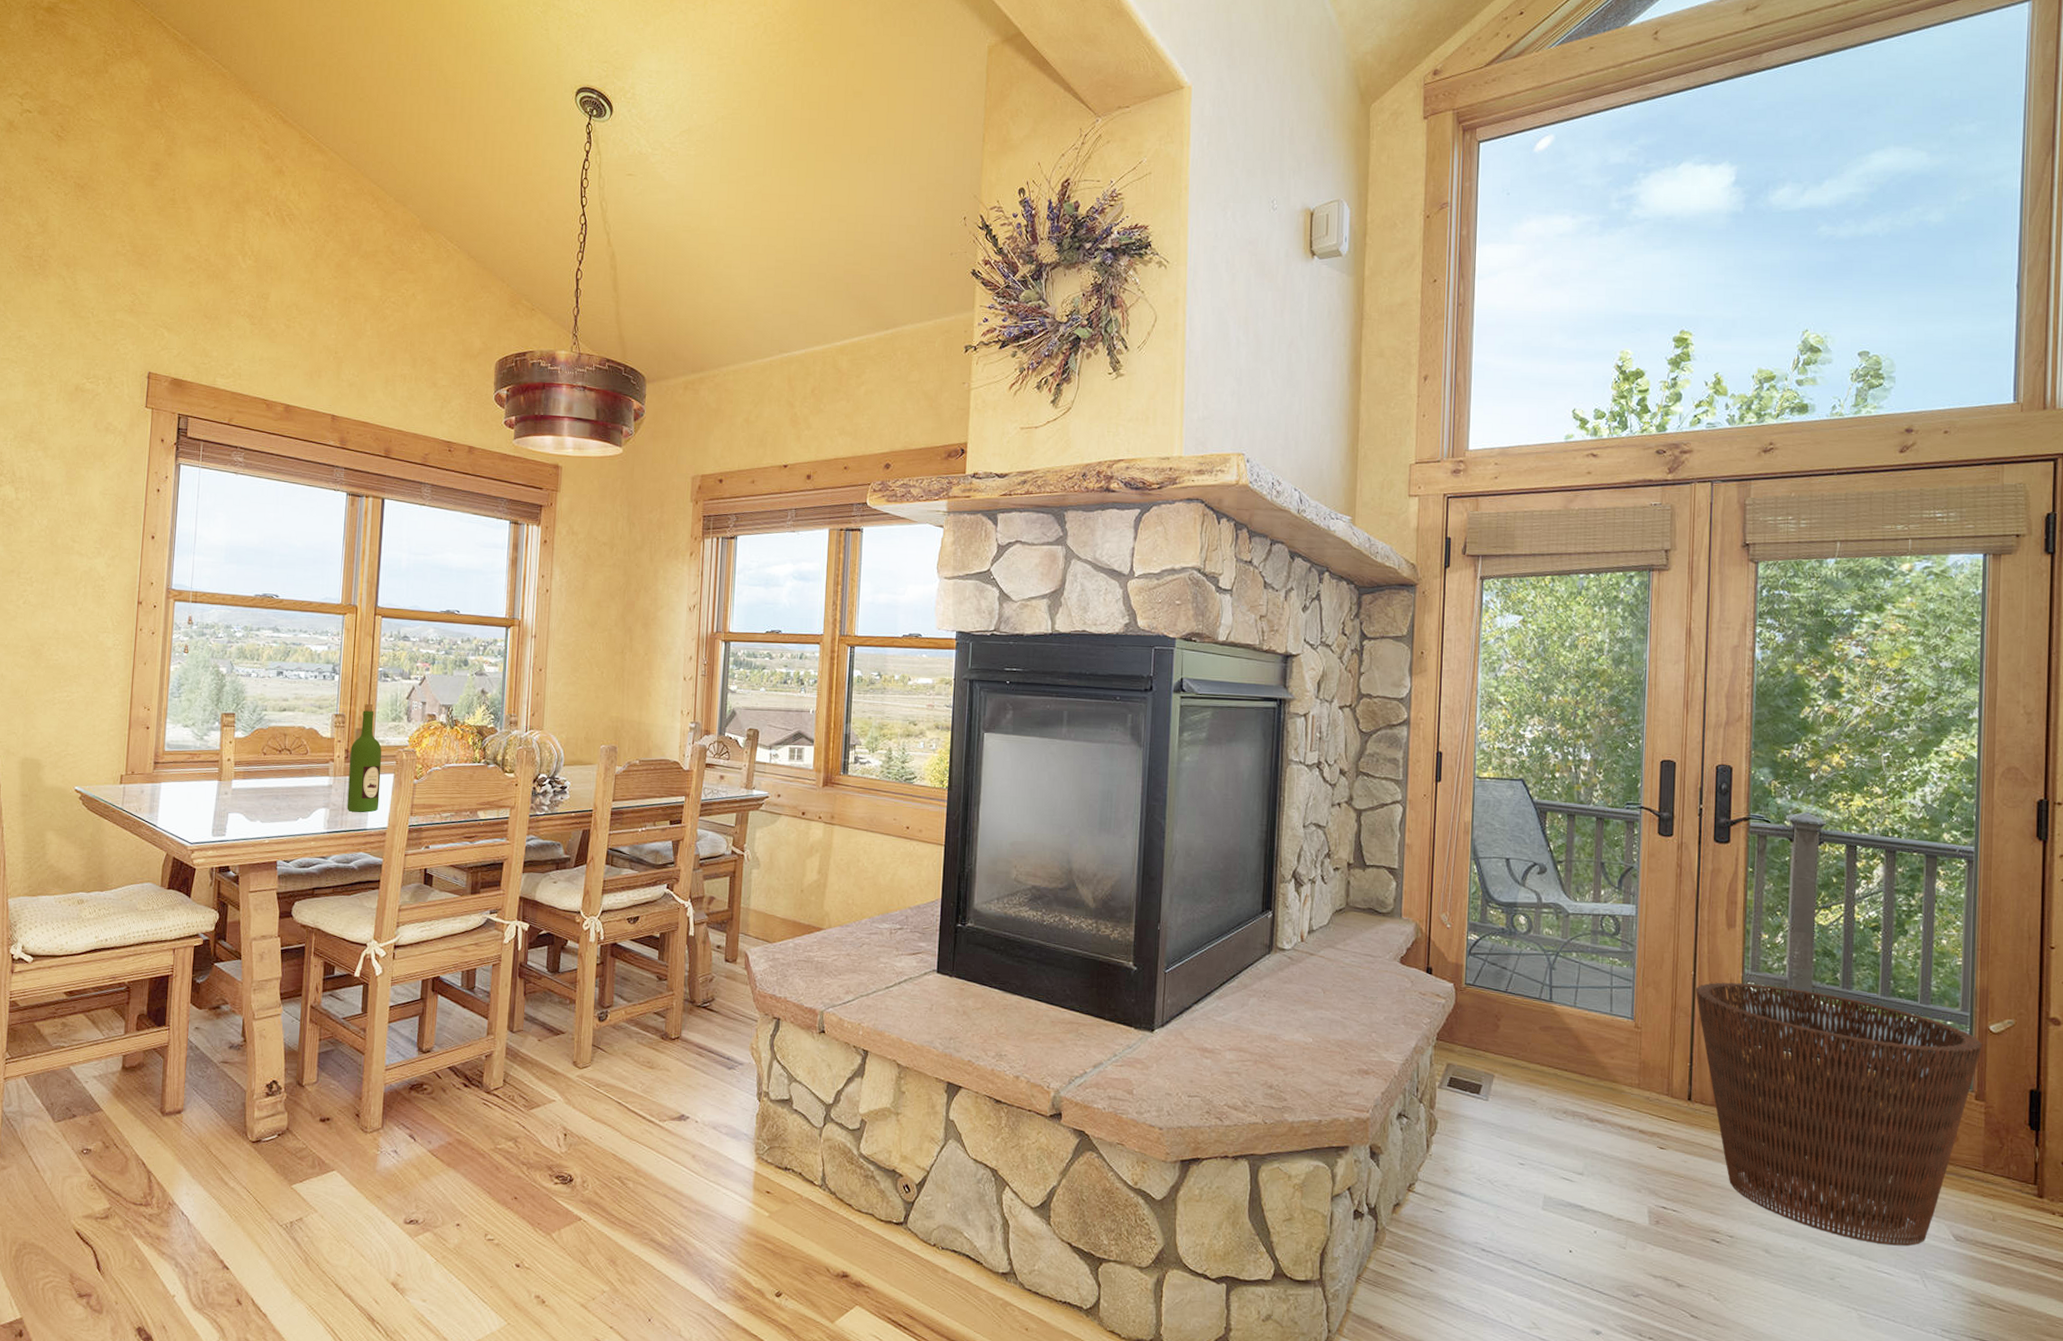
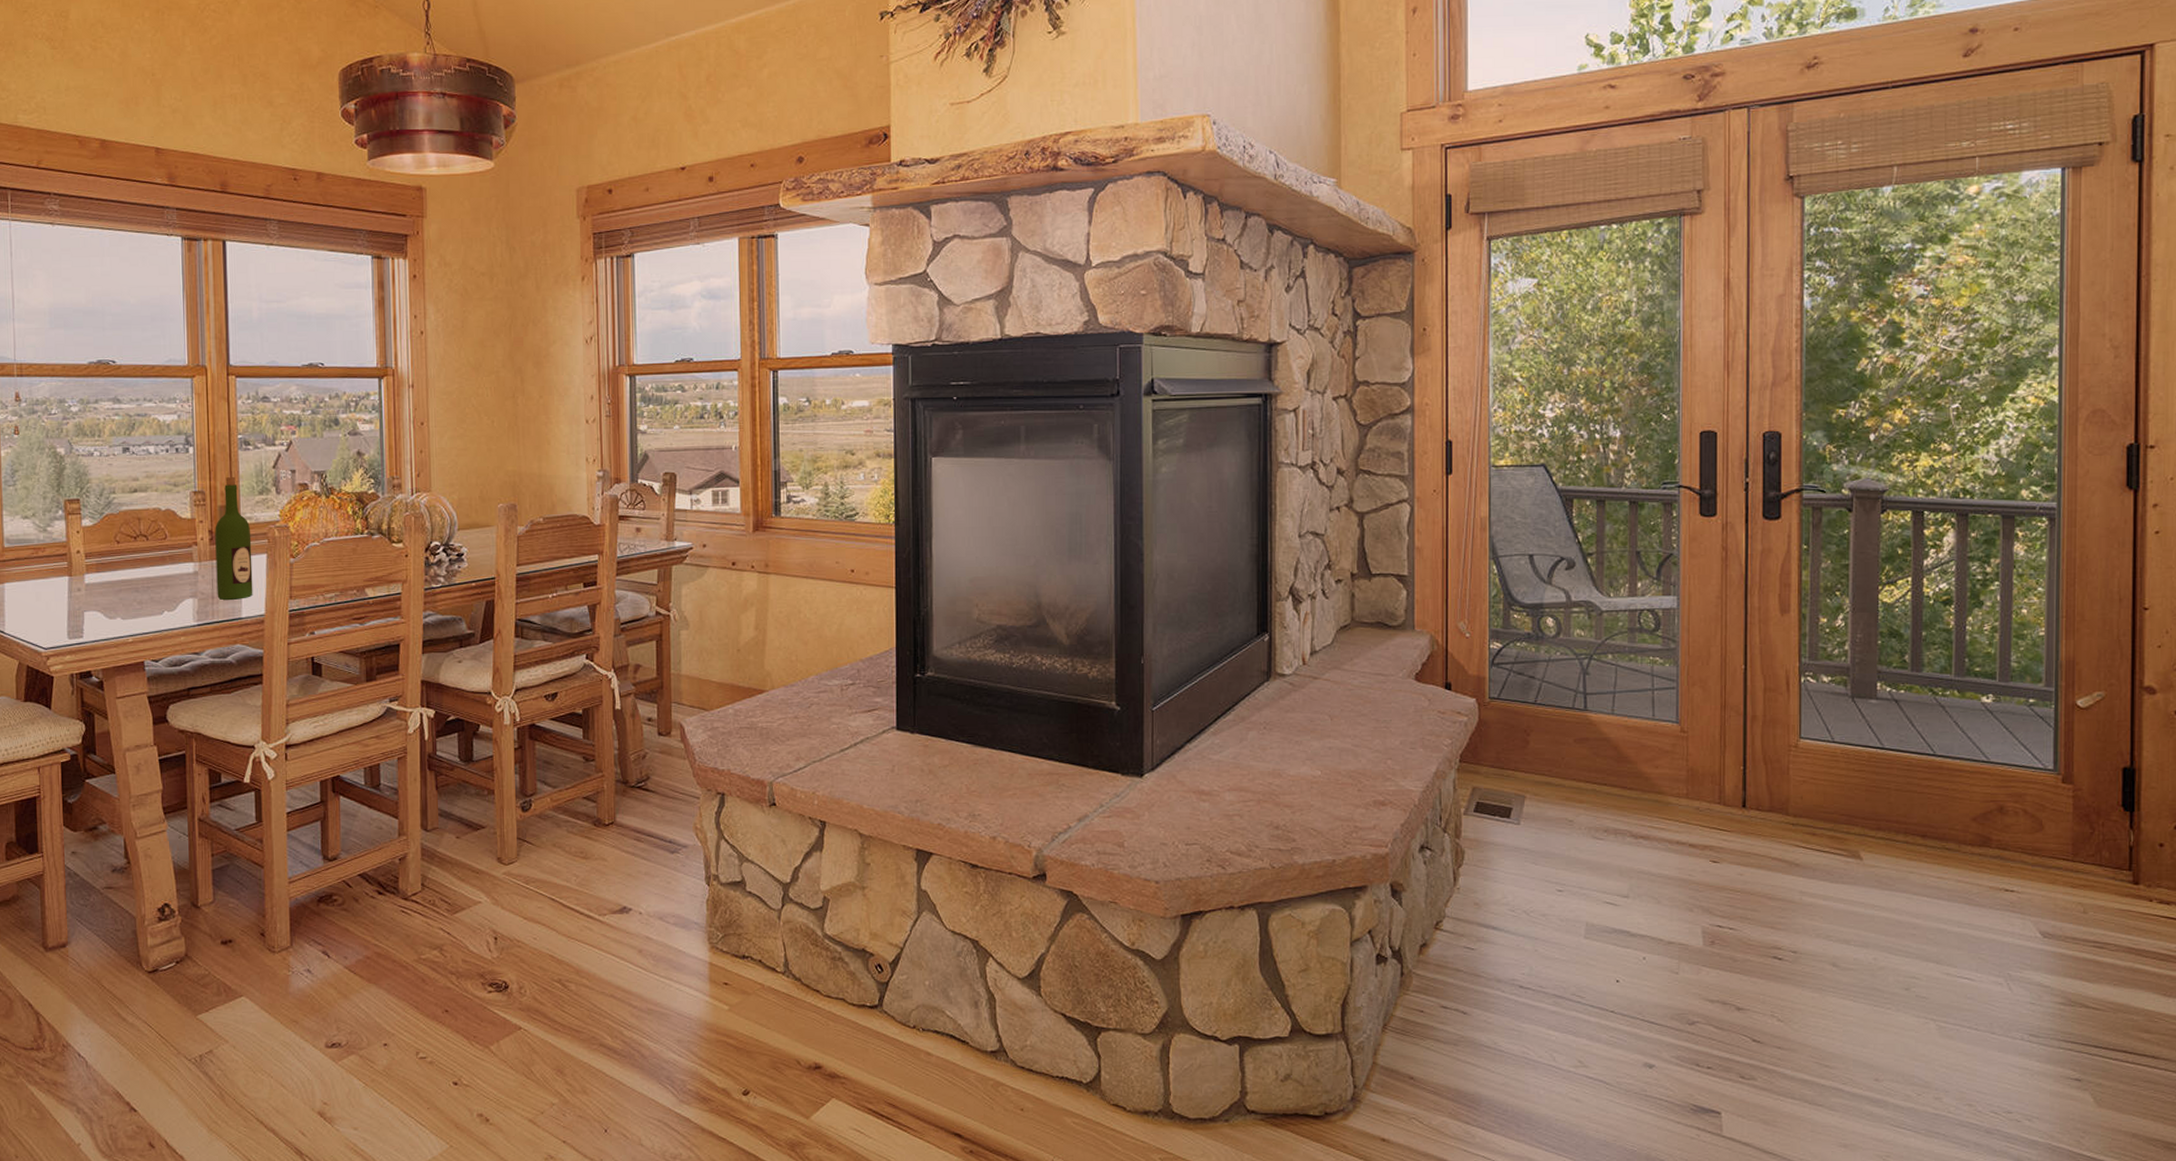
basket: present [1695,982,1983,1246] -> none [1746,674,2070,948]

